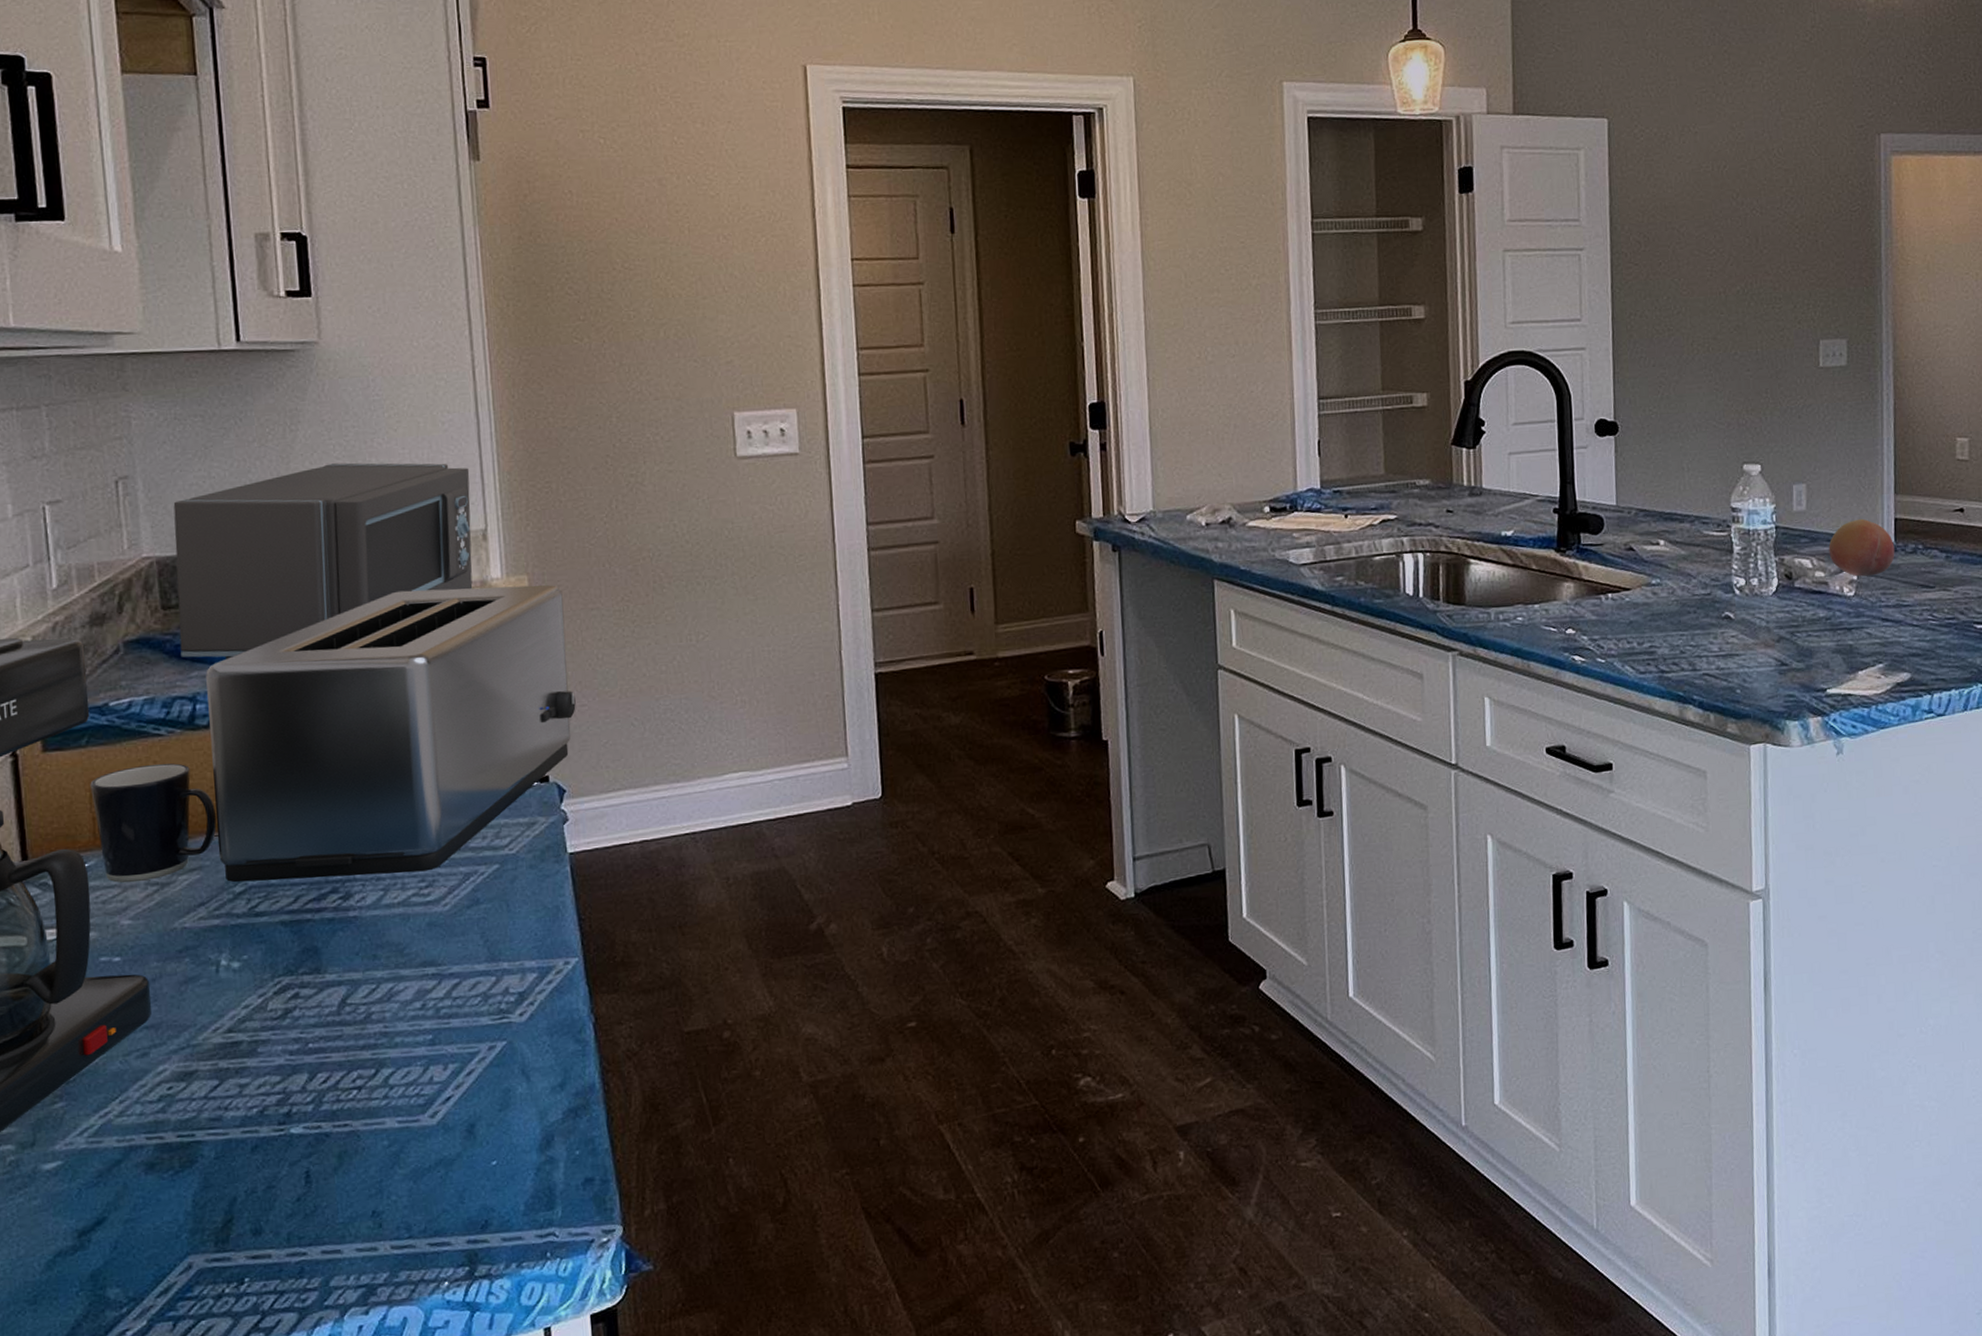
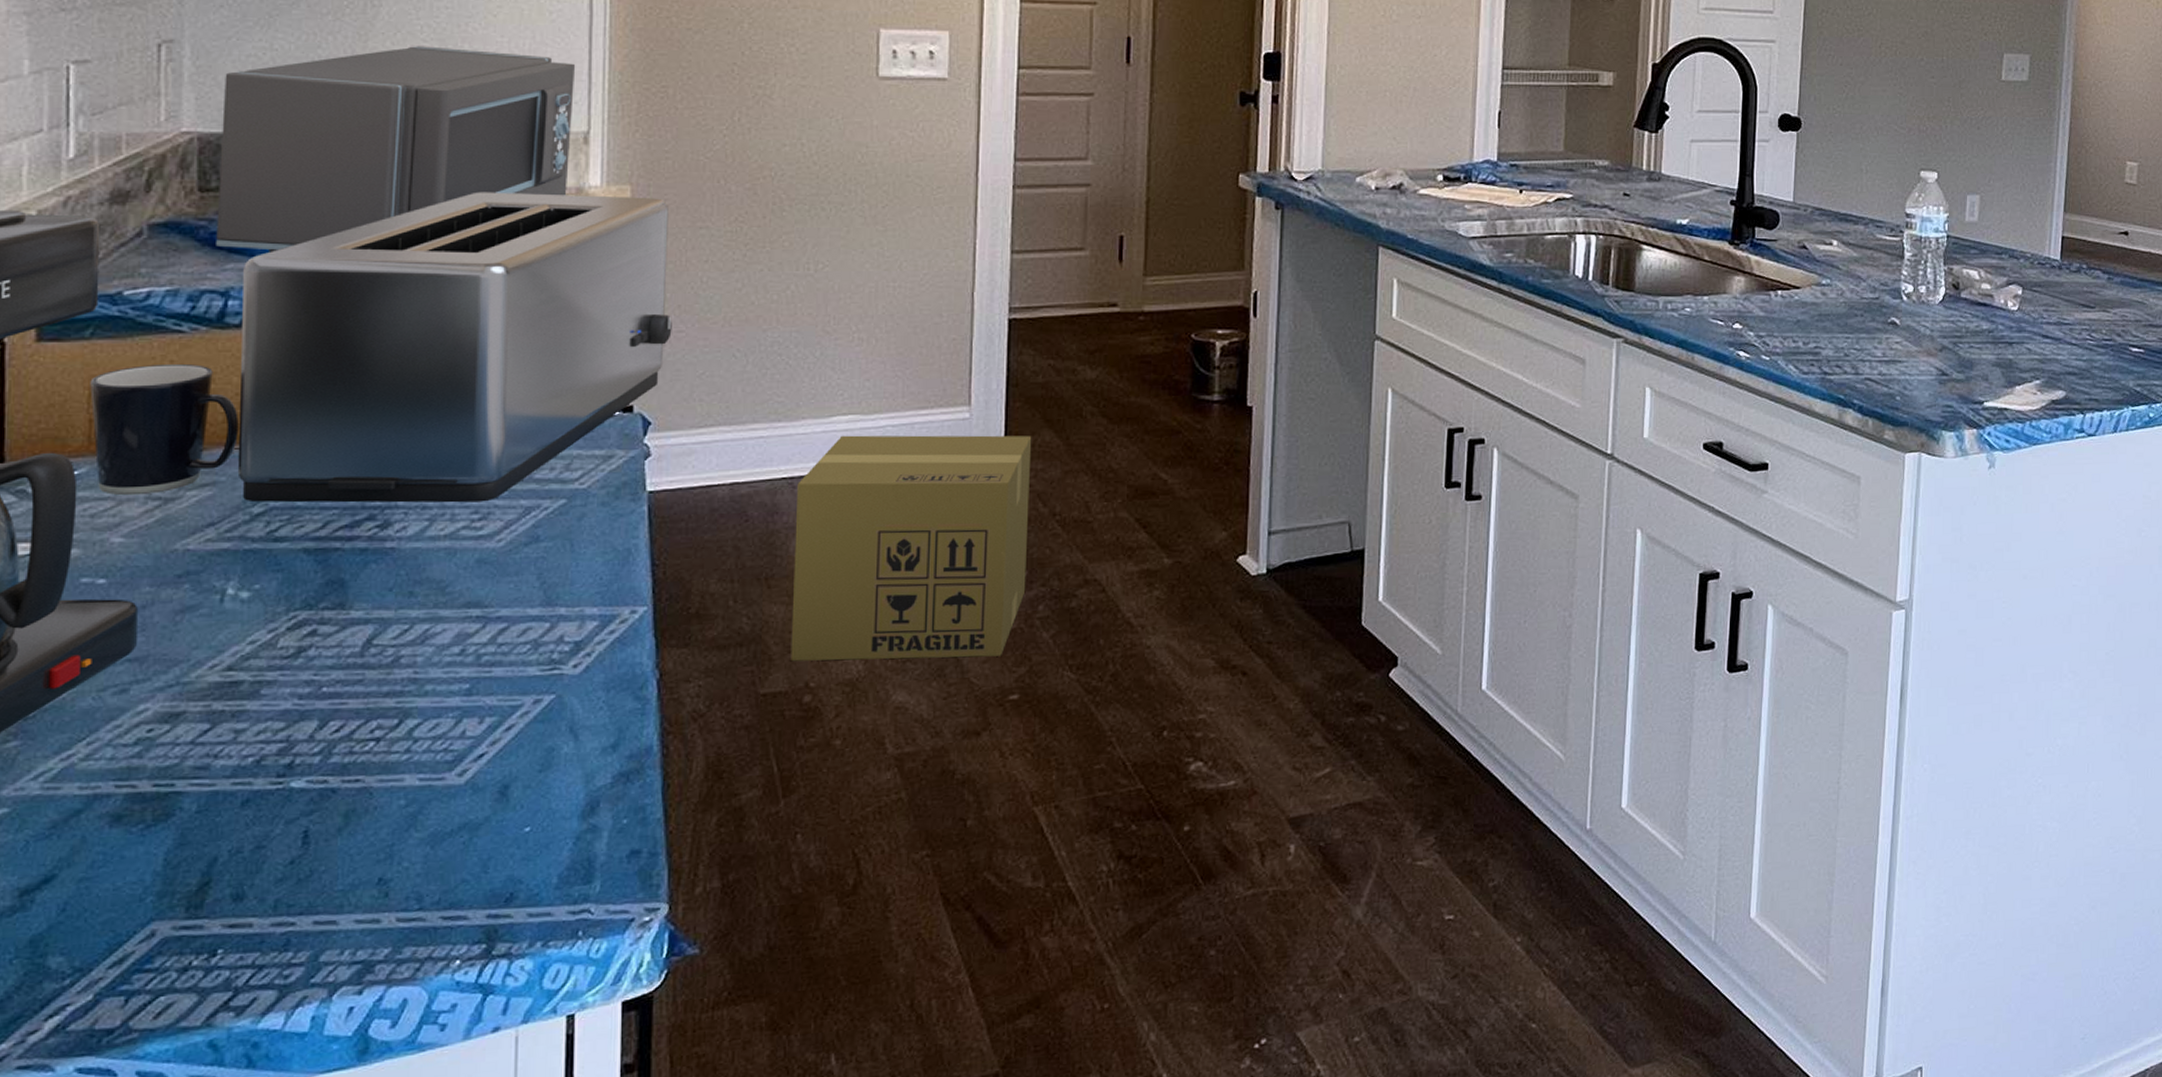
cardboard box: none [699,781,914,1001] -> present [791,435,1032,662]
fruit: present [1828,518,1895,577] -> none [1997,234,2060,292]

